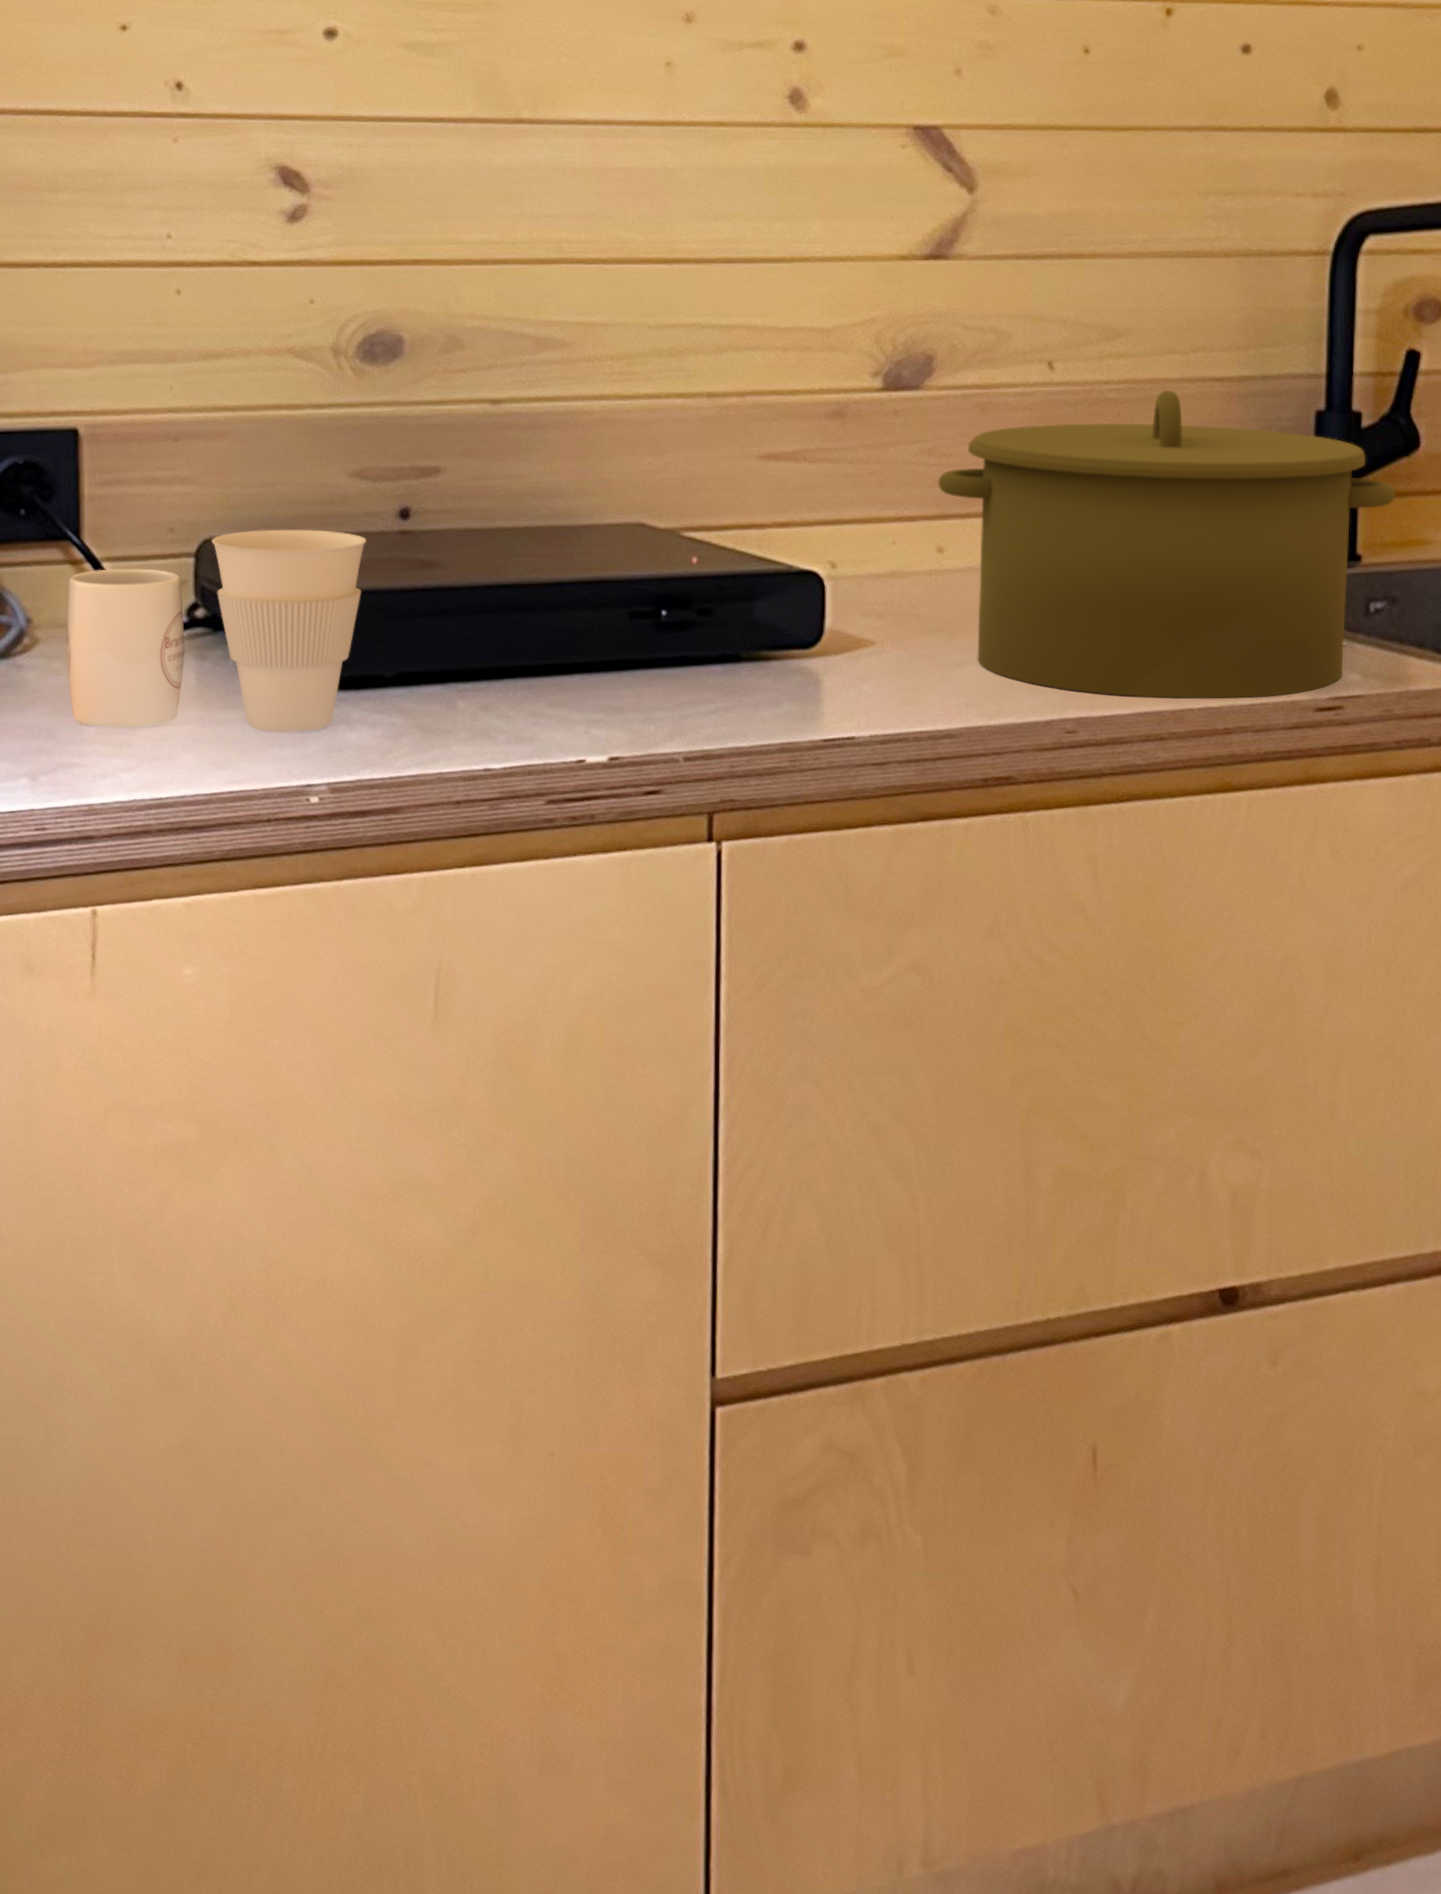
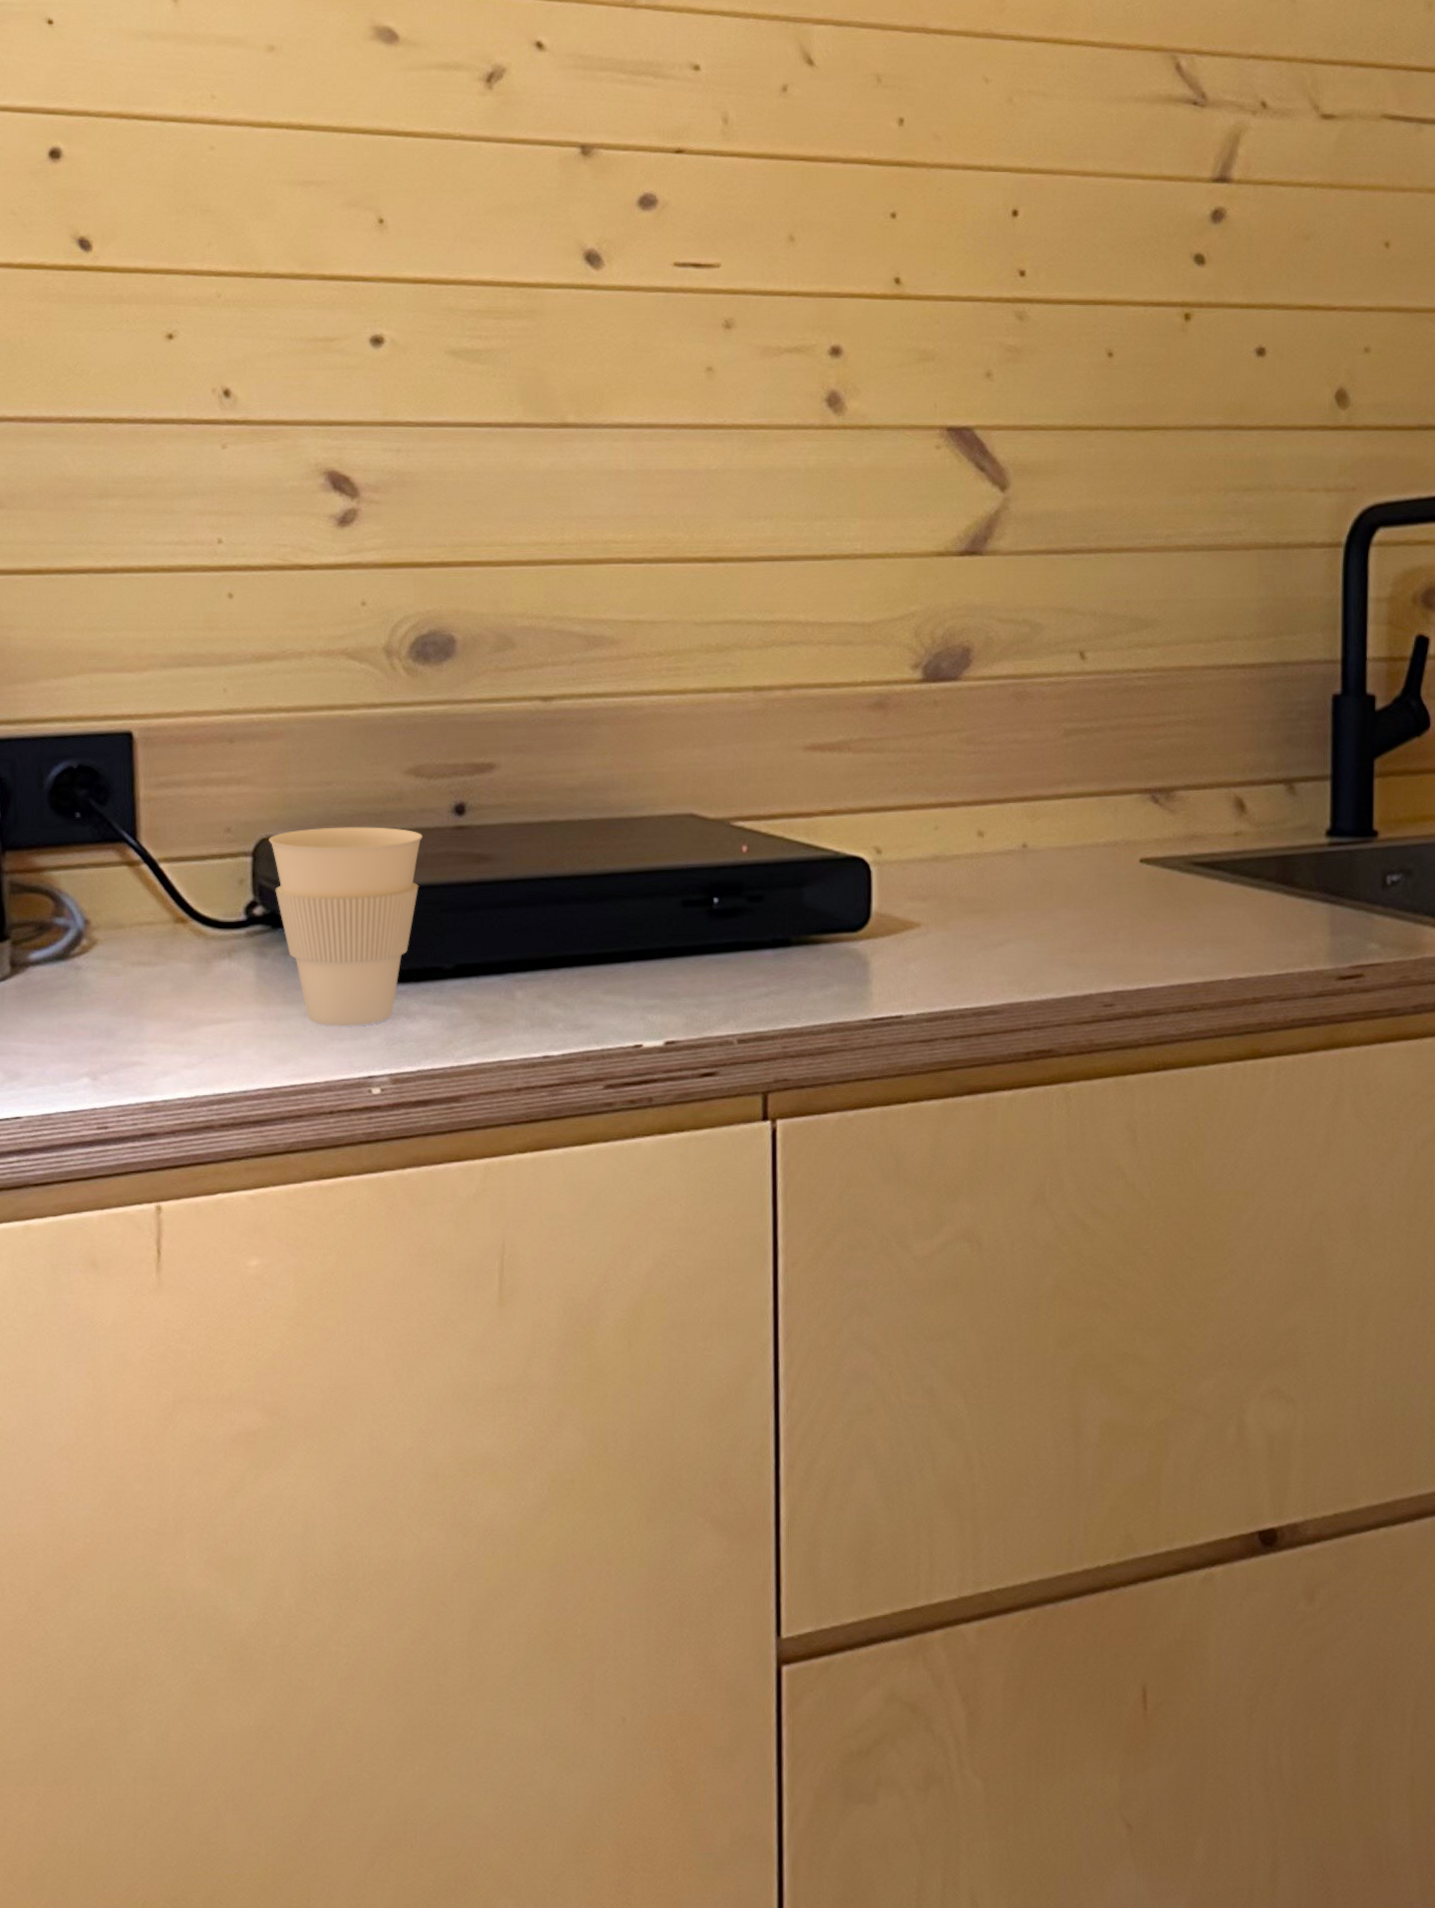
mug: present [65,568,185,728] -> none [123,868,245,1026]
cooking pot: present [938,389,1396,700] -> none [977,677,1409,972]

